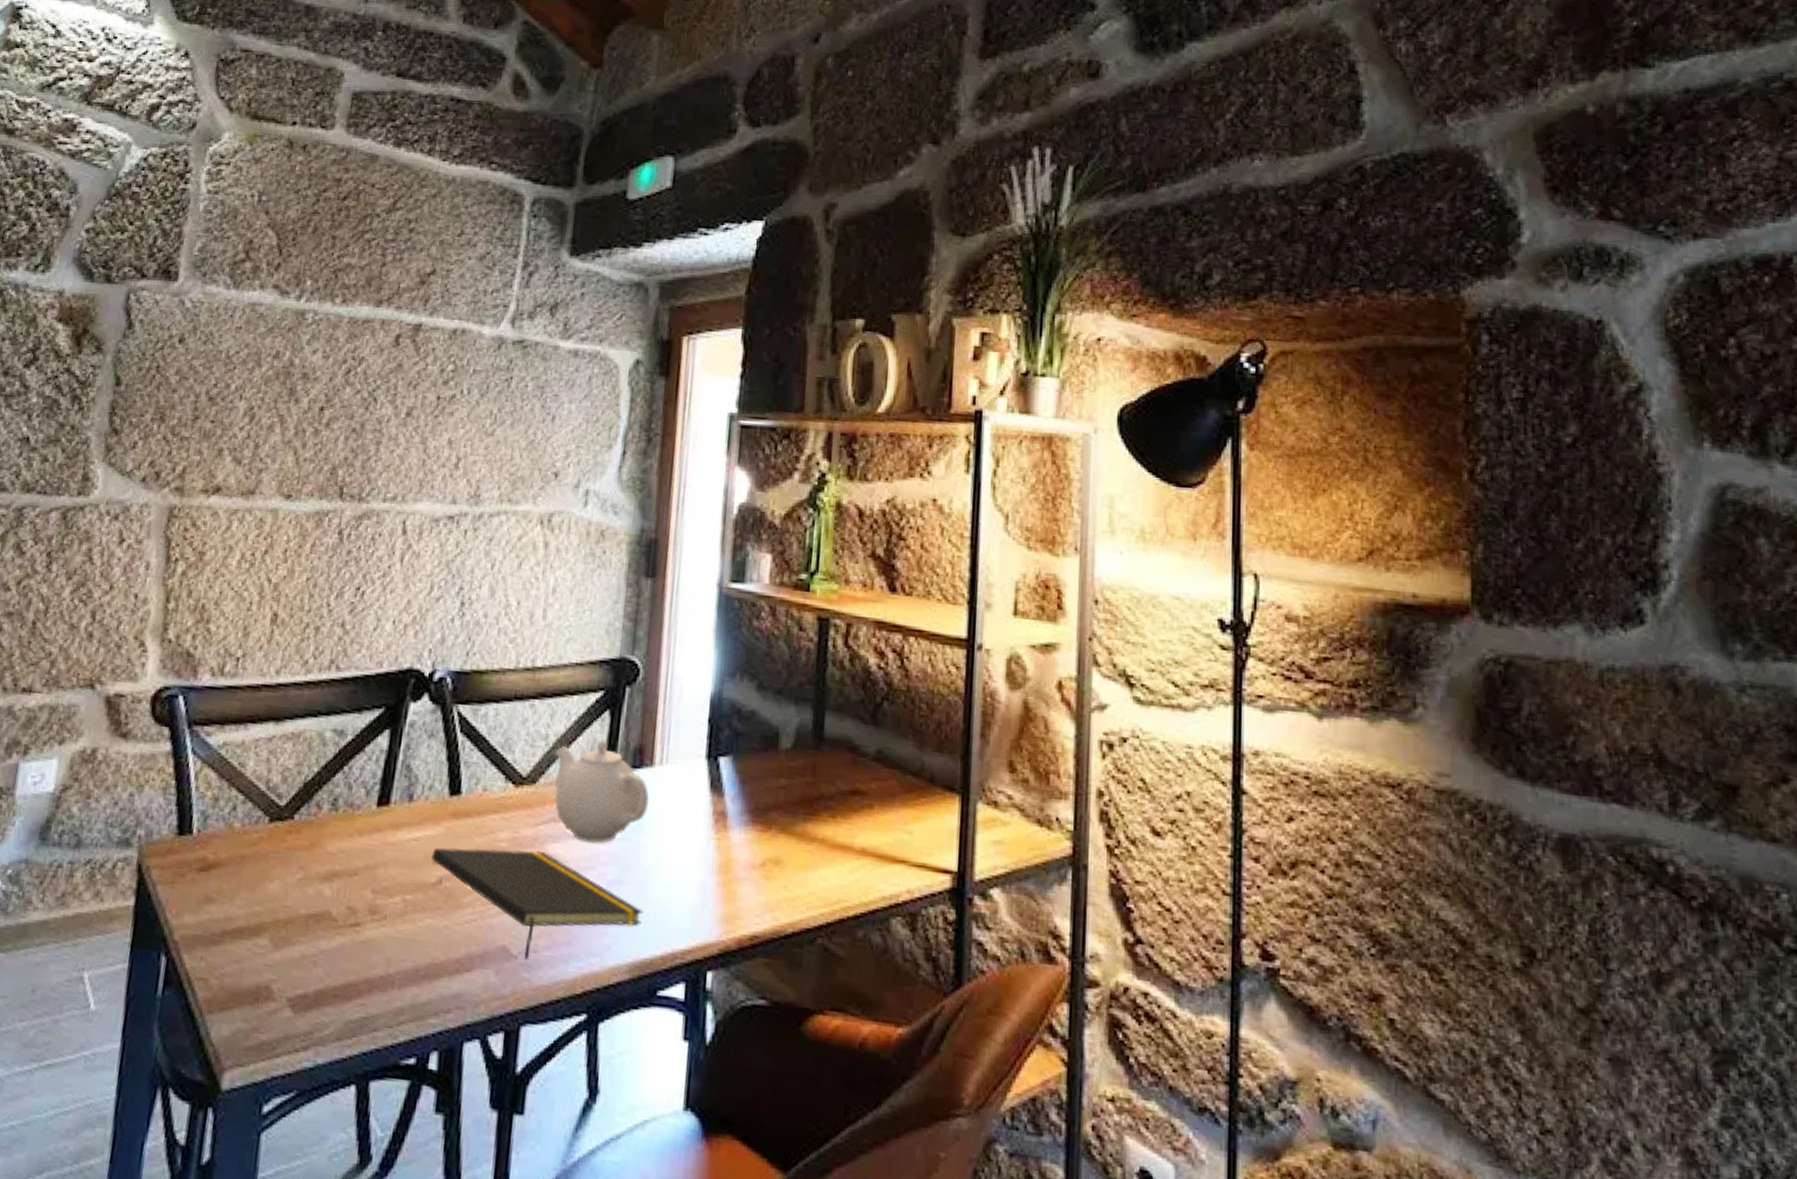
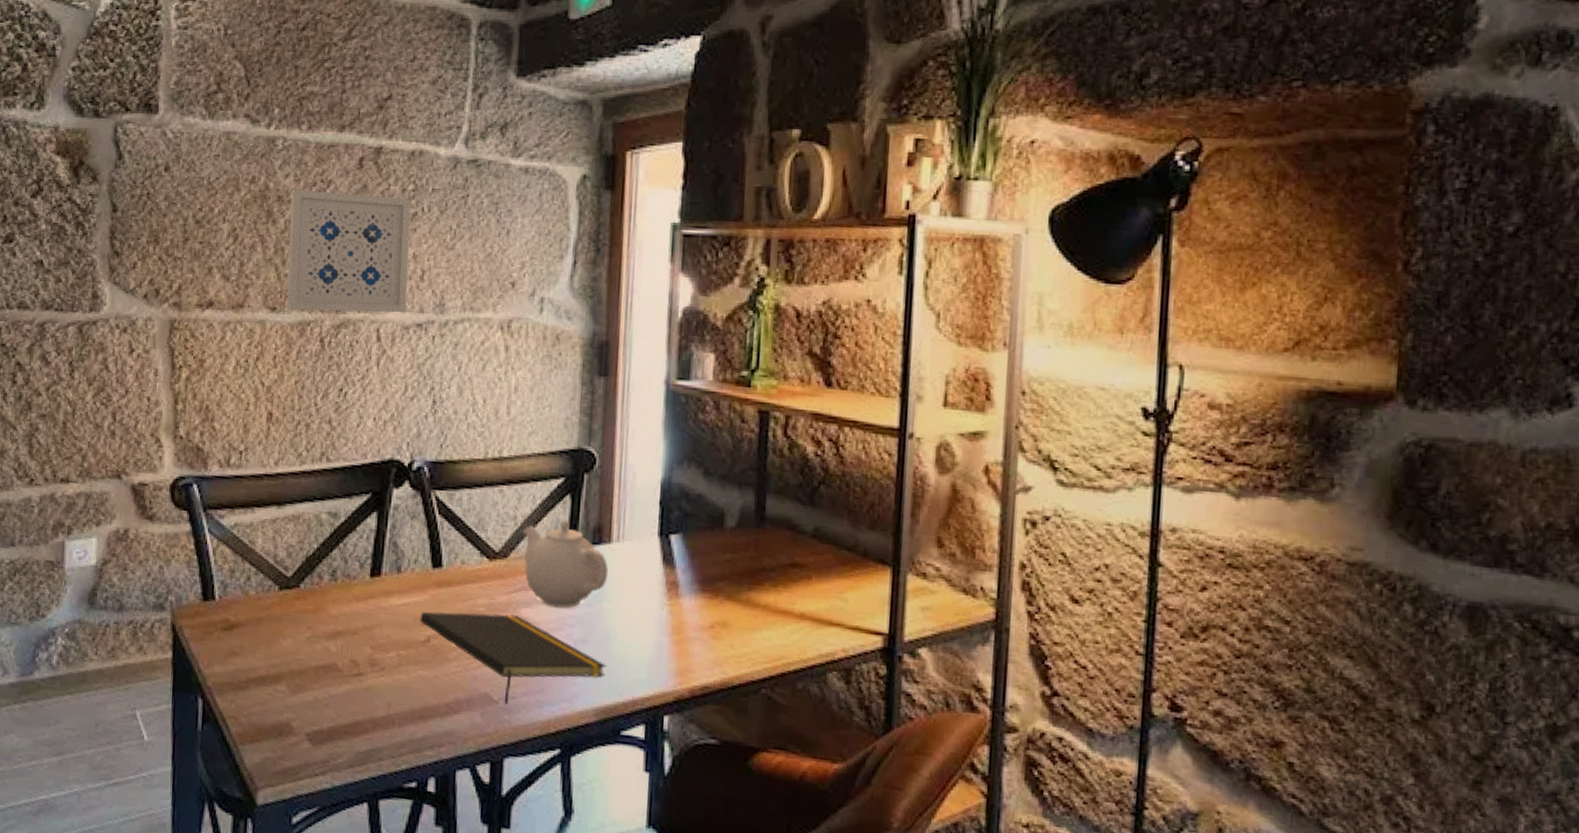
wall art: none [303,366,449,504] -> present [287,189,411,313]

